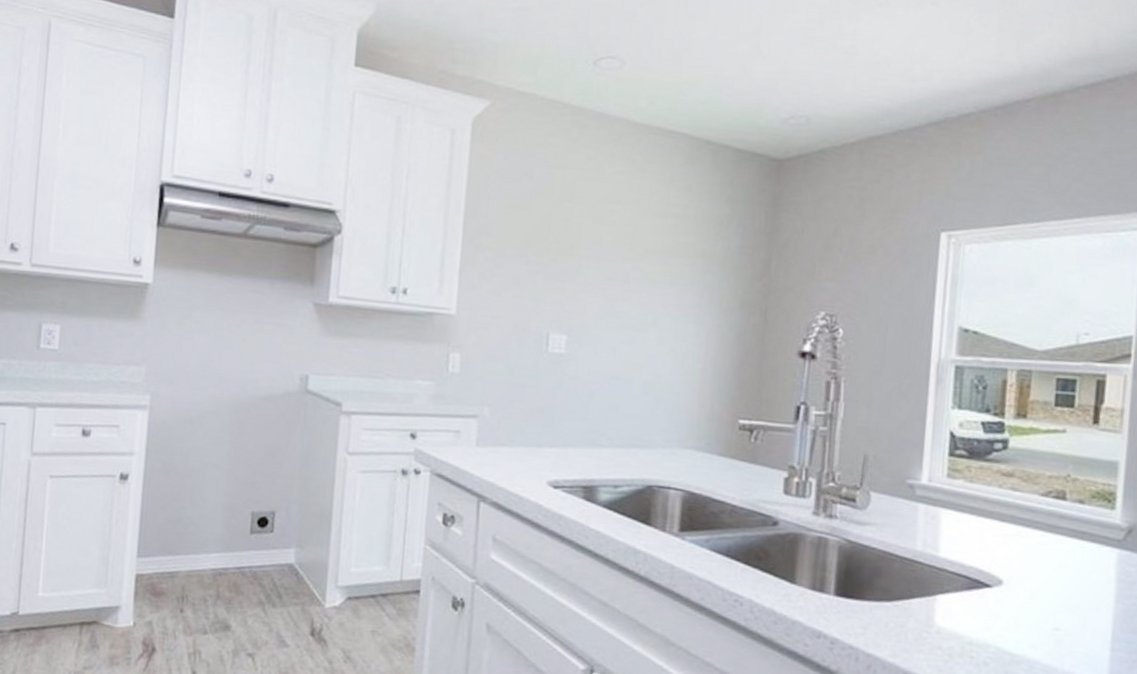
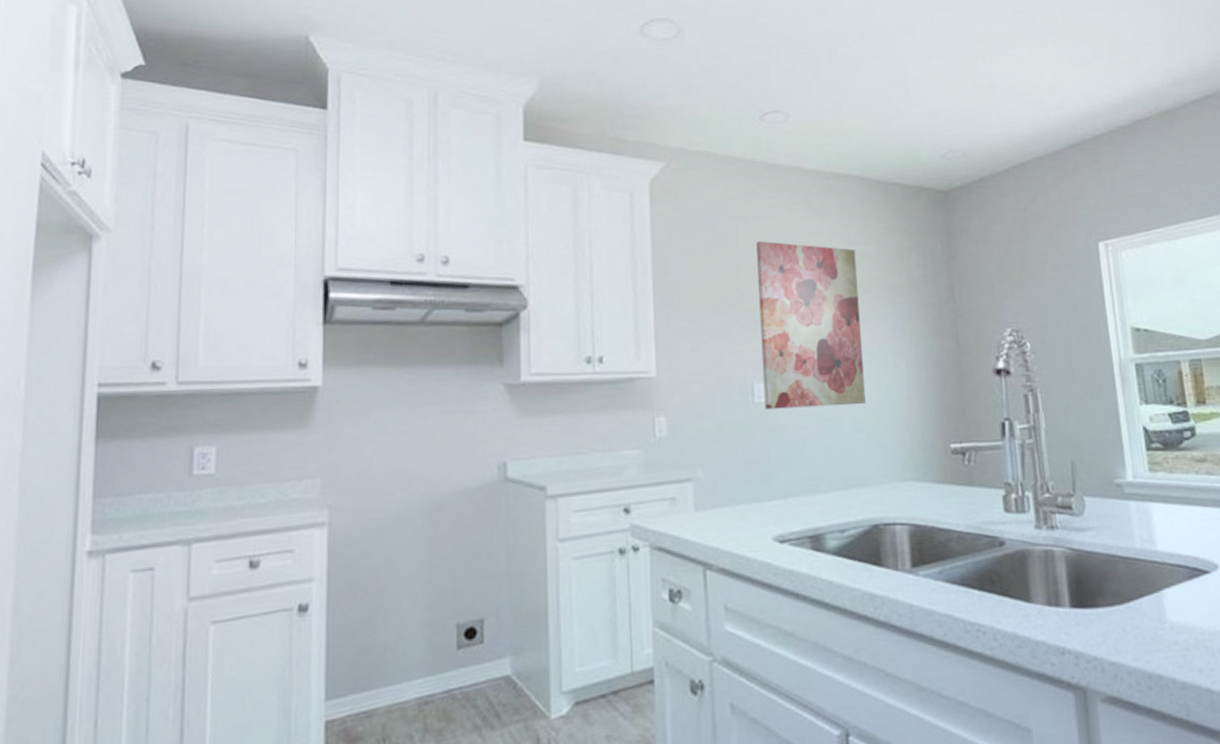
wall art: none [557,192,673,369] -> present [756,241,866,409]

